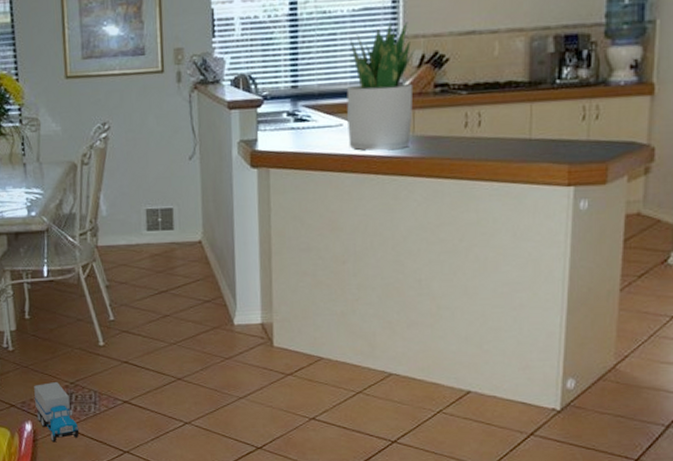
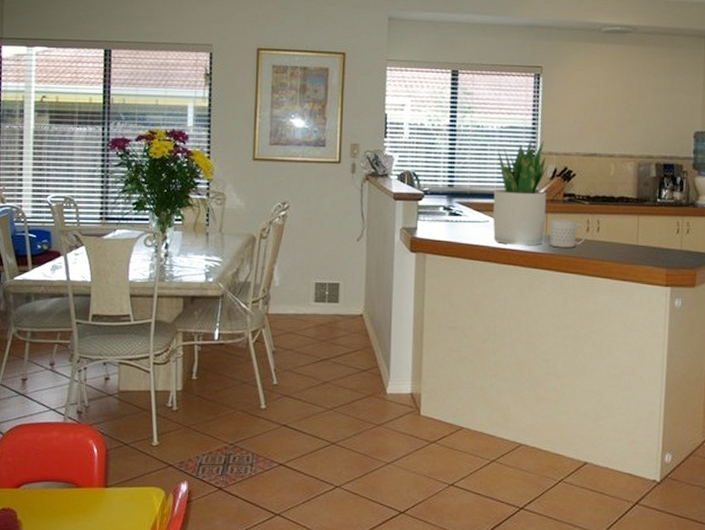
toy truck: present [34,381,80,443] -> none [193,442,234,504]
mug: none [418,114,463,150] -> present [550,219,586,248]

